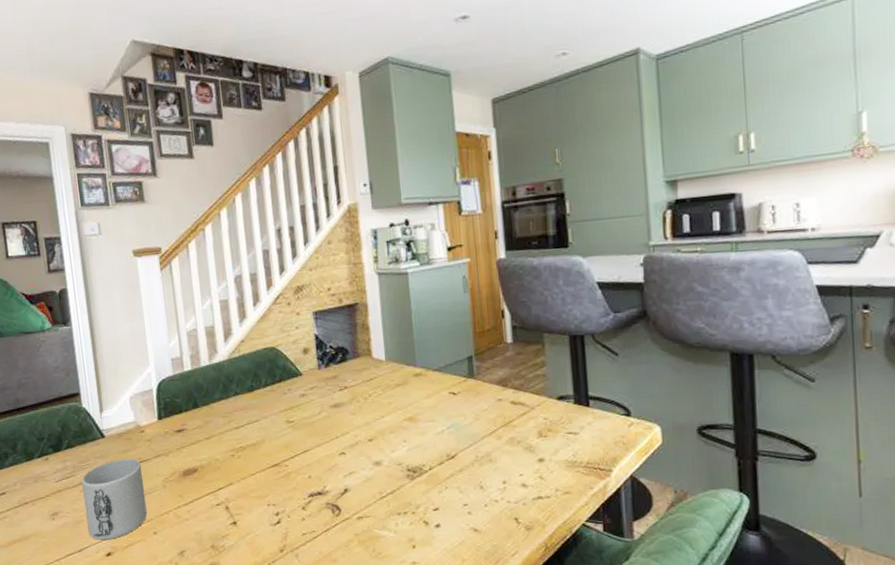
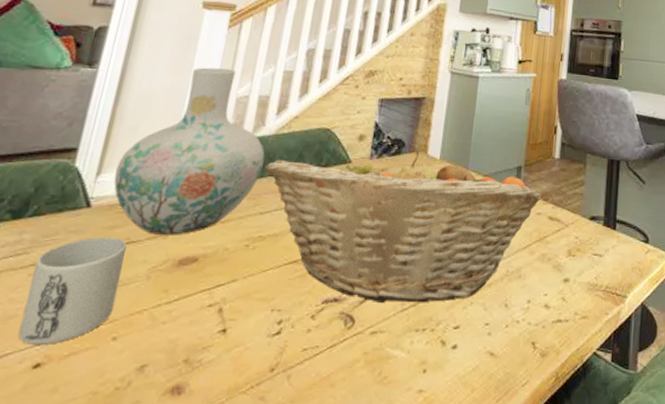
vase: none [112,307,227,454] -> present [113,67,265,235]
fruit basket: none [228,355,500,493] -> present [265,150,542,303]

